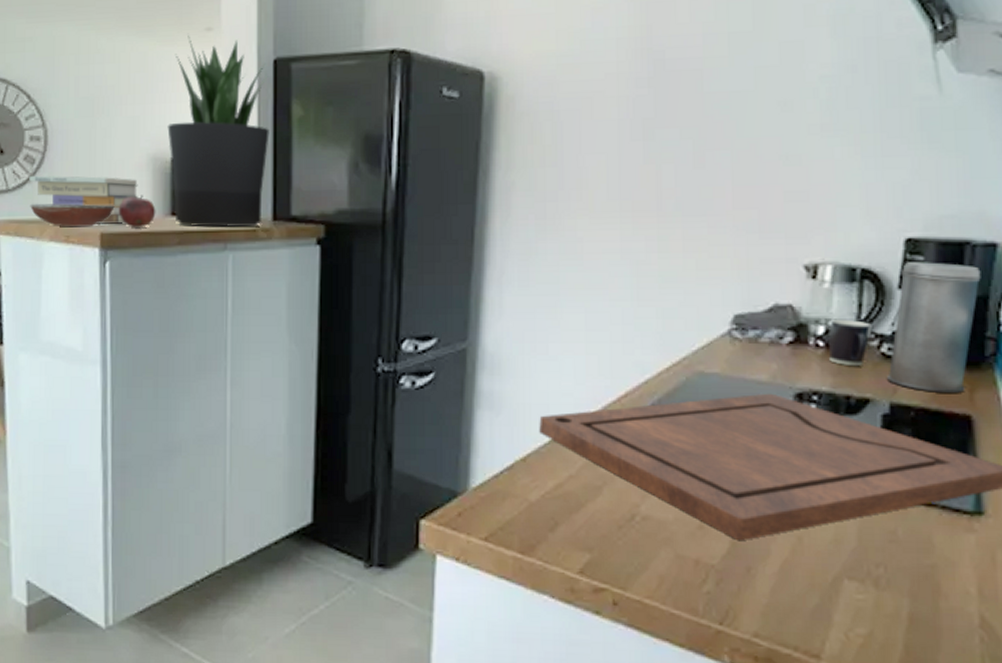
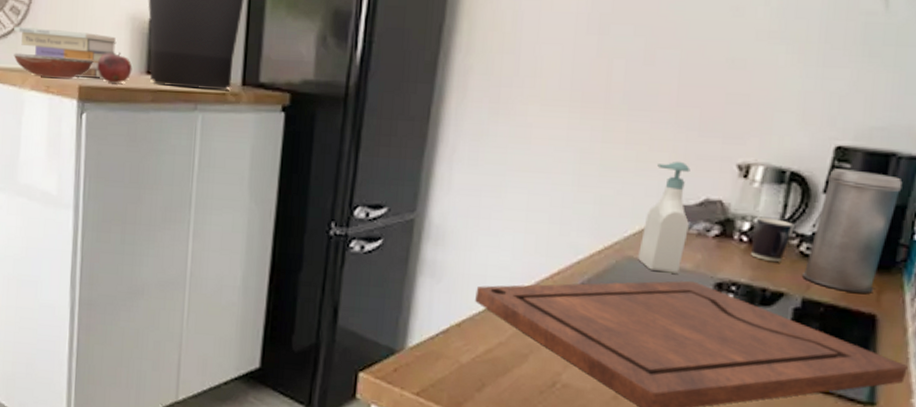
soap bottle: none [709,266,760,386] -> present [638,161,691,274]

